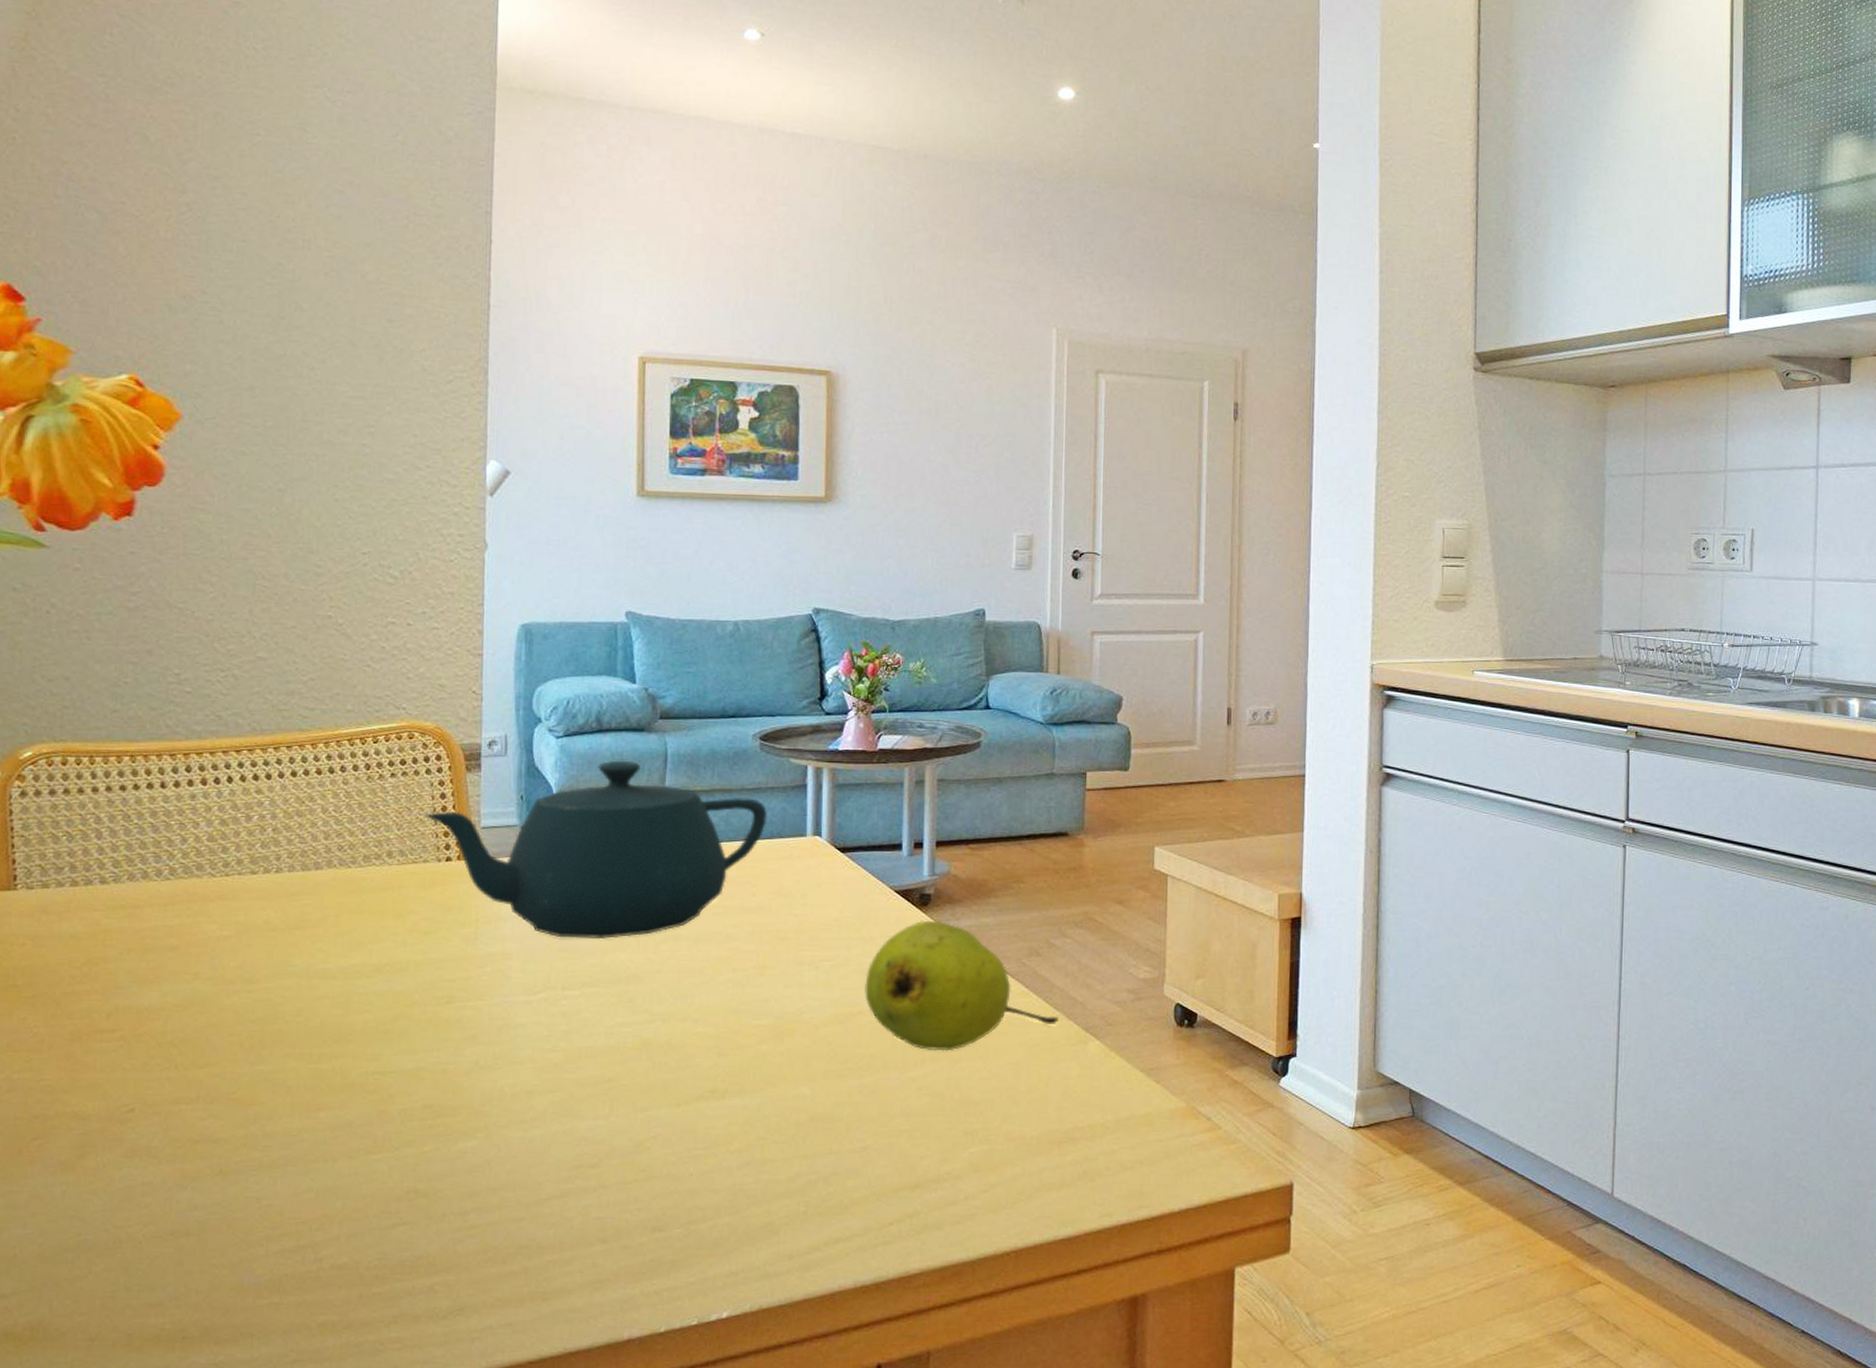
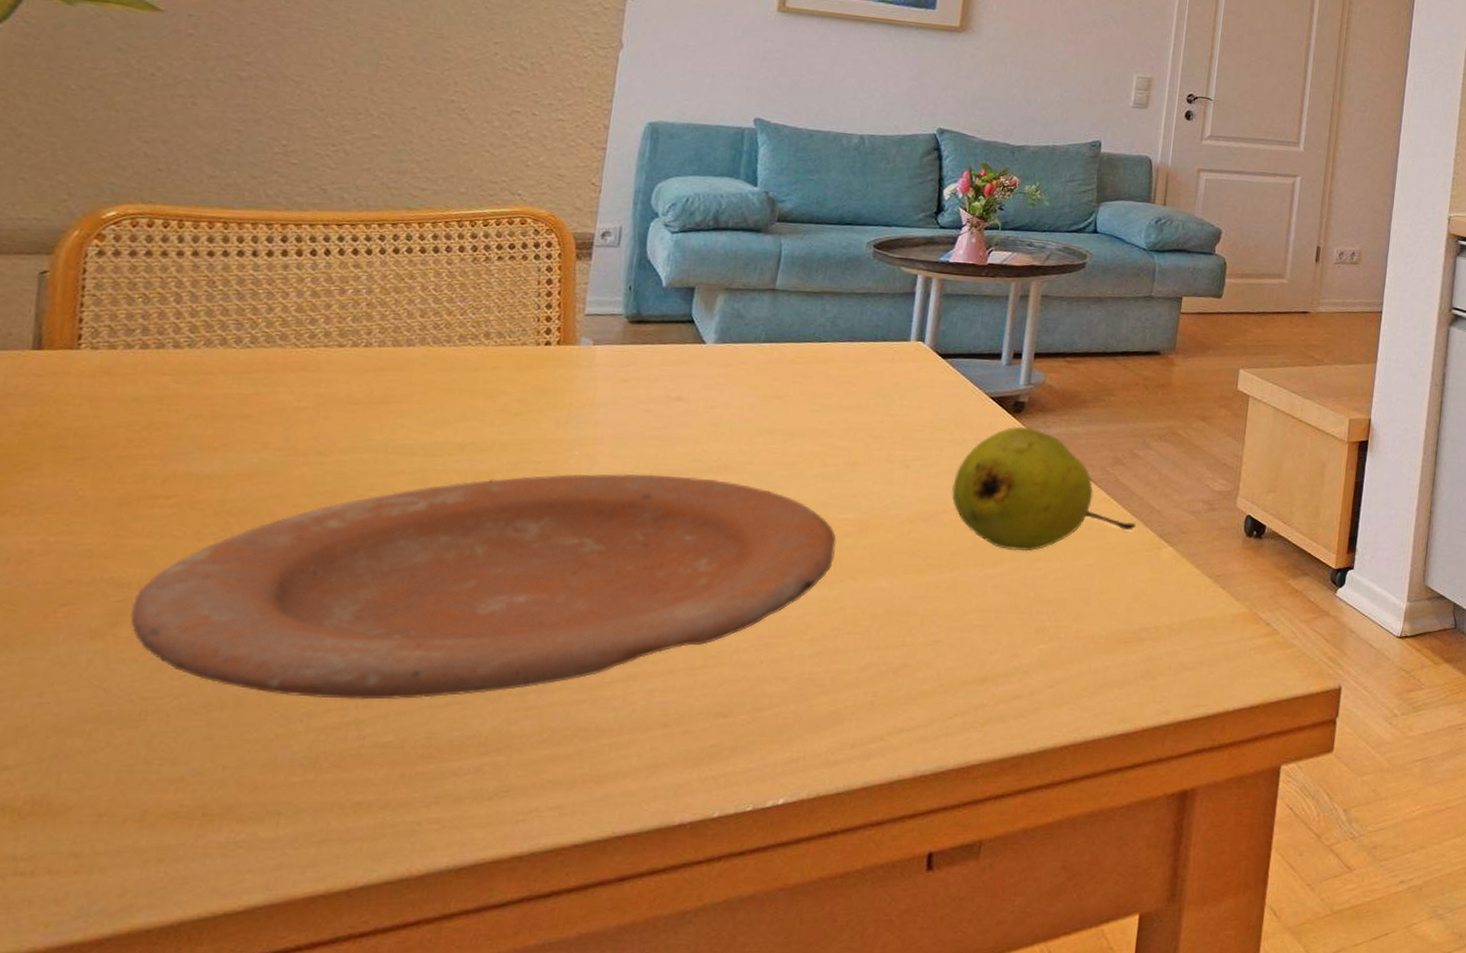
plate: none [93,987,753,1223] -> present [130,473,837,700]
teapot: present [424,760,768,940] -> none [527,258,875,429]

